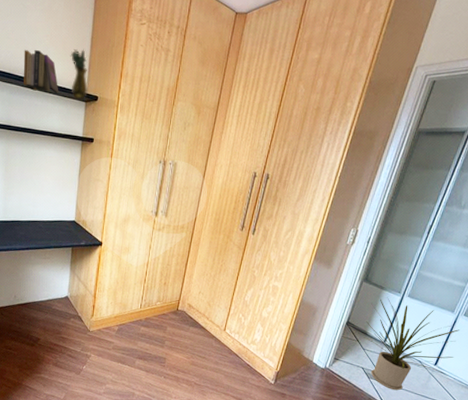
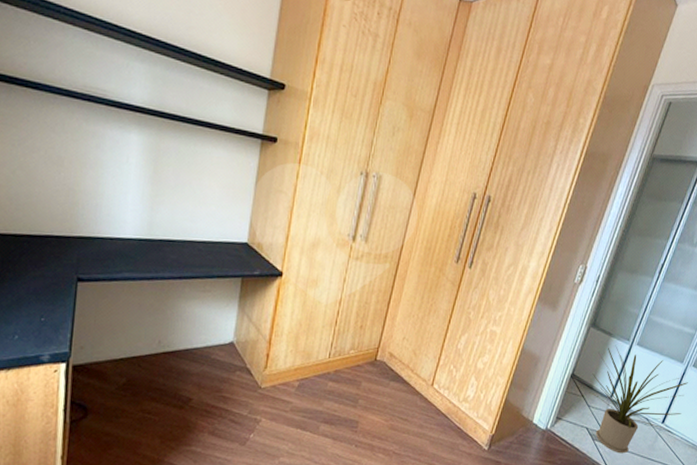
books: present [23,50,59,94] -> none [185,14,234,76]
vase: present [70,49,89,100] -> none [250,21,273,87]

